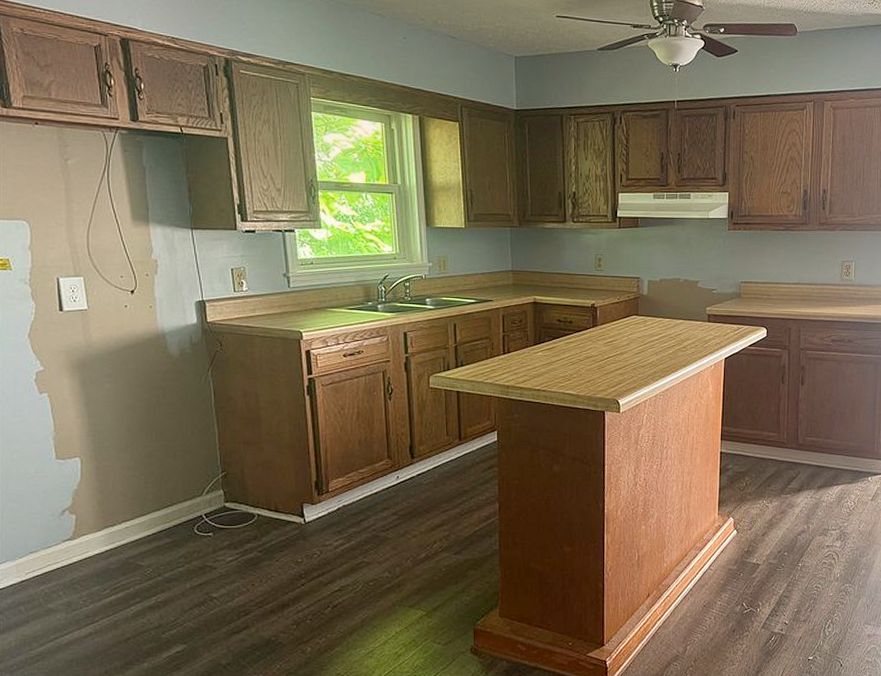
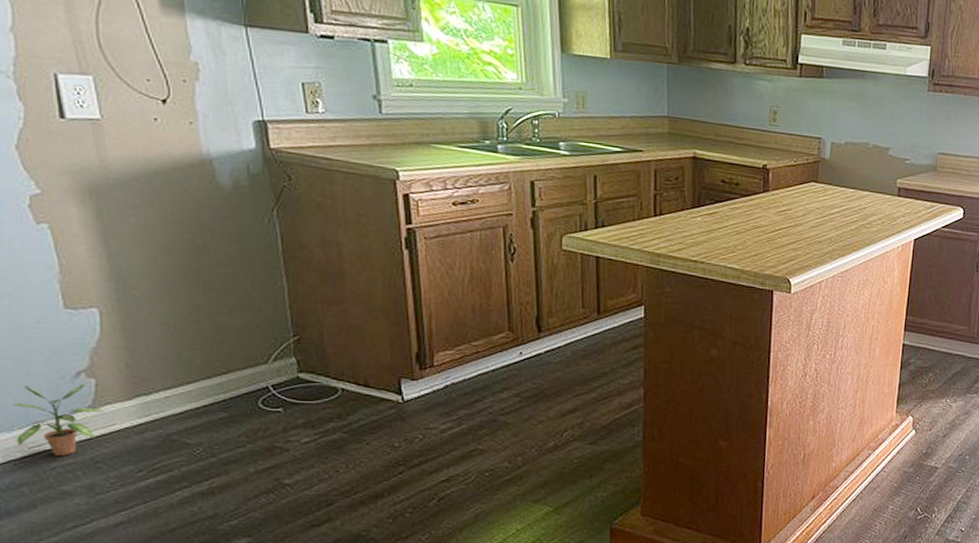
potted plant: none [16,519,82,579] -> present [13,383,105,456]

